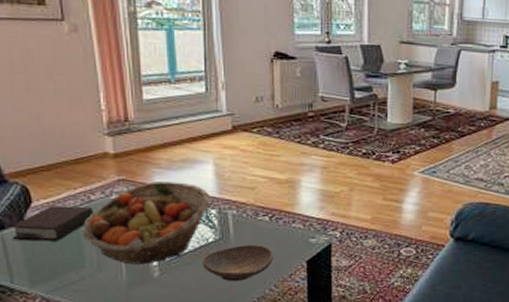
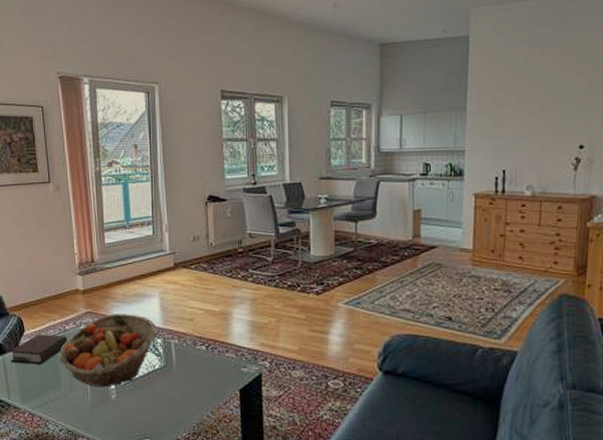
decorative bowl: present [202,245,273,282] -> none [150,372,210,407]

